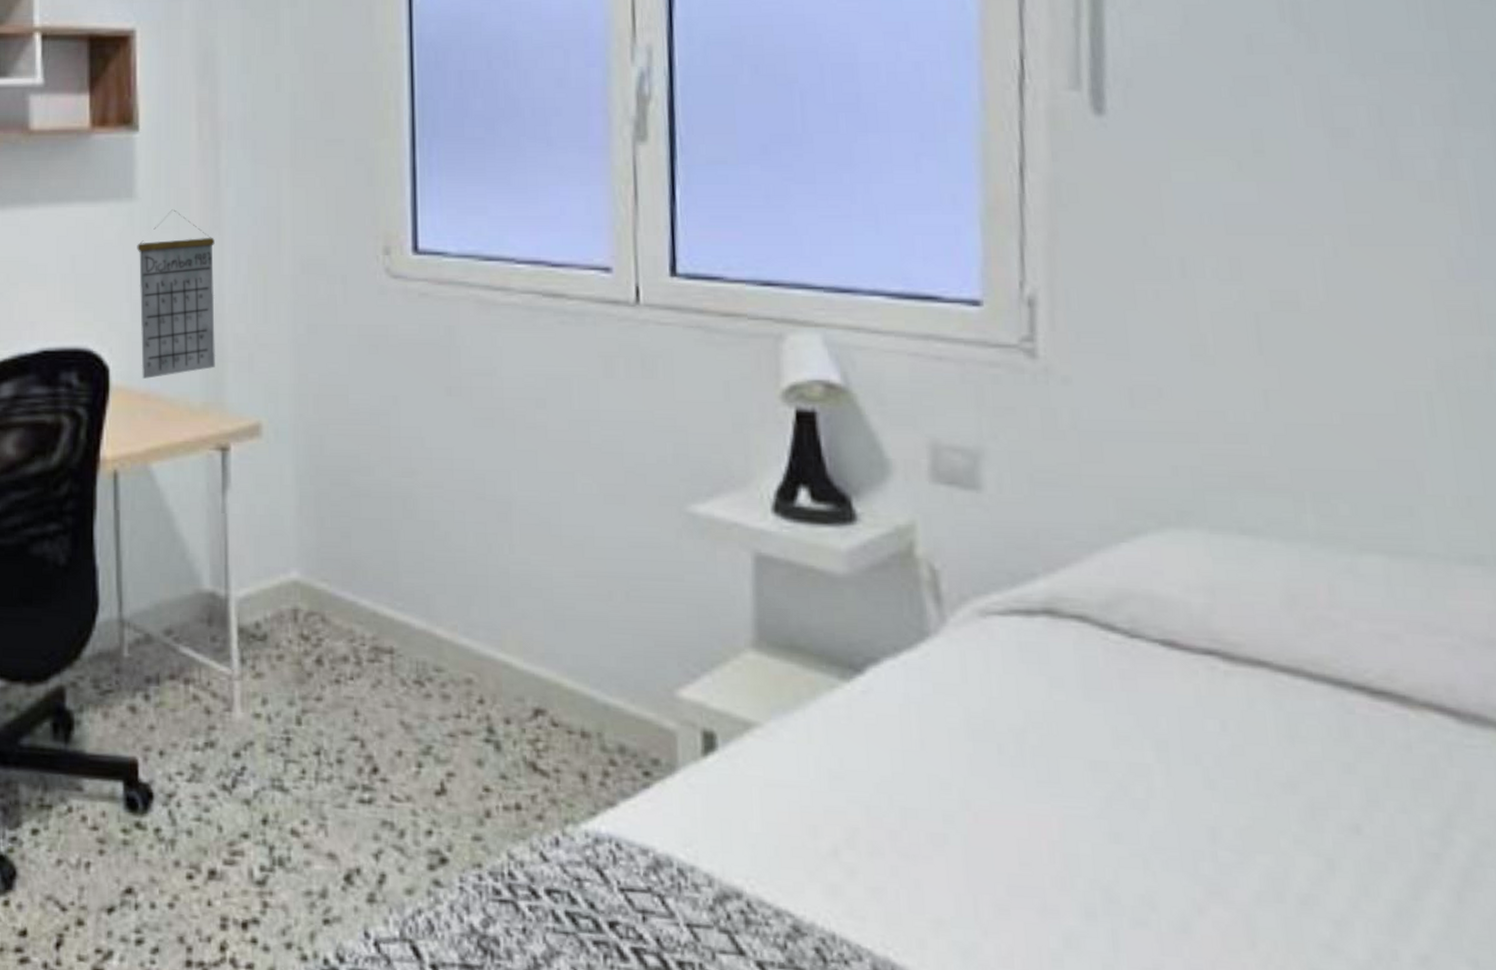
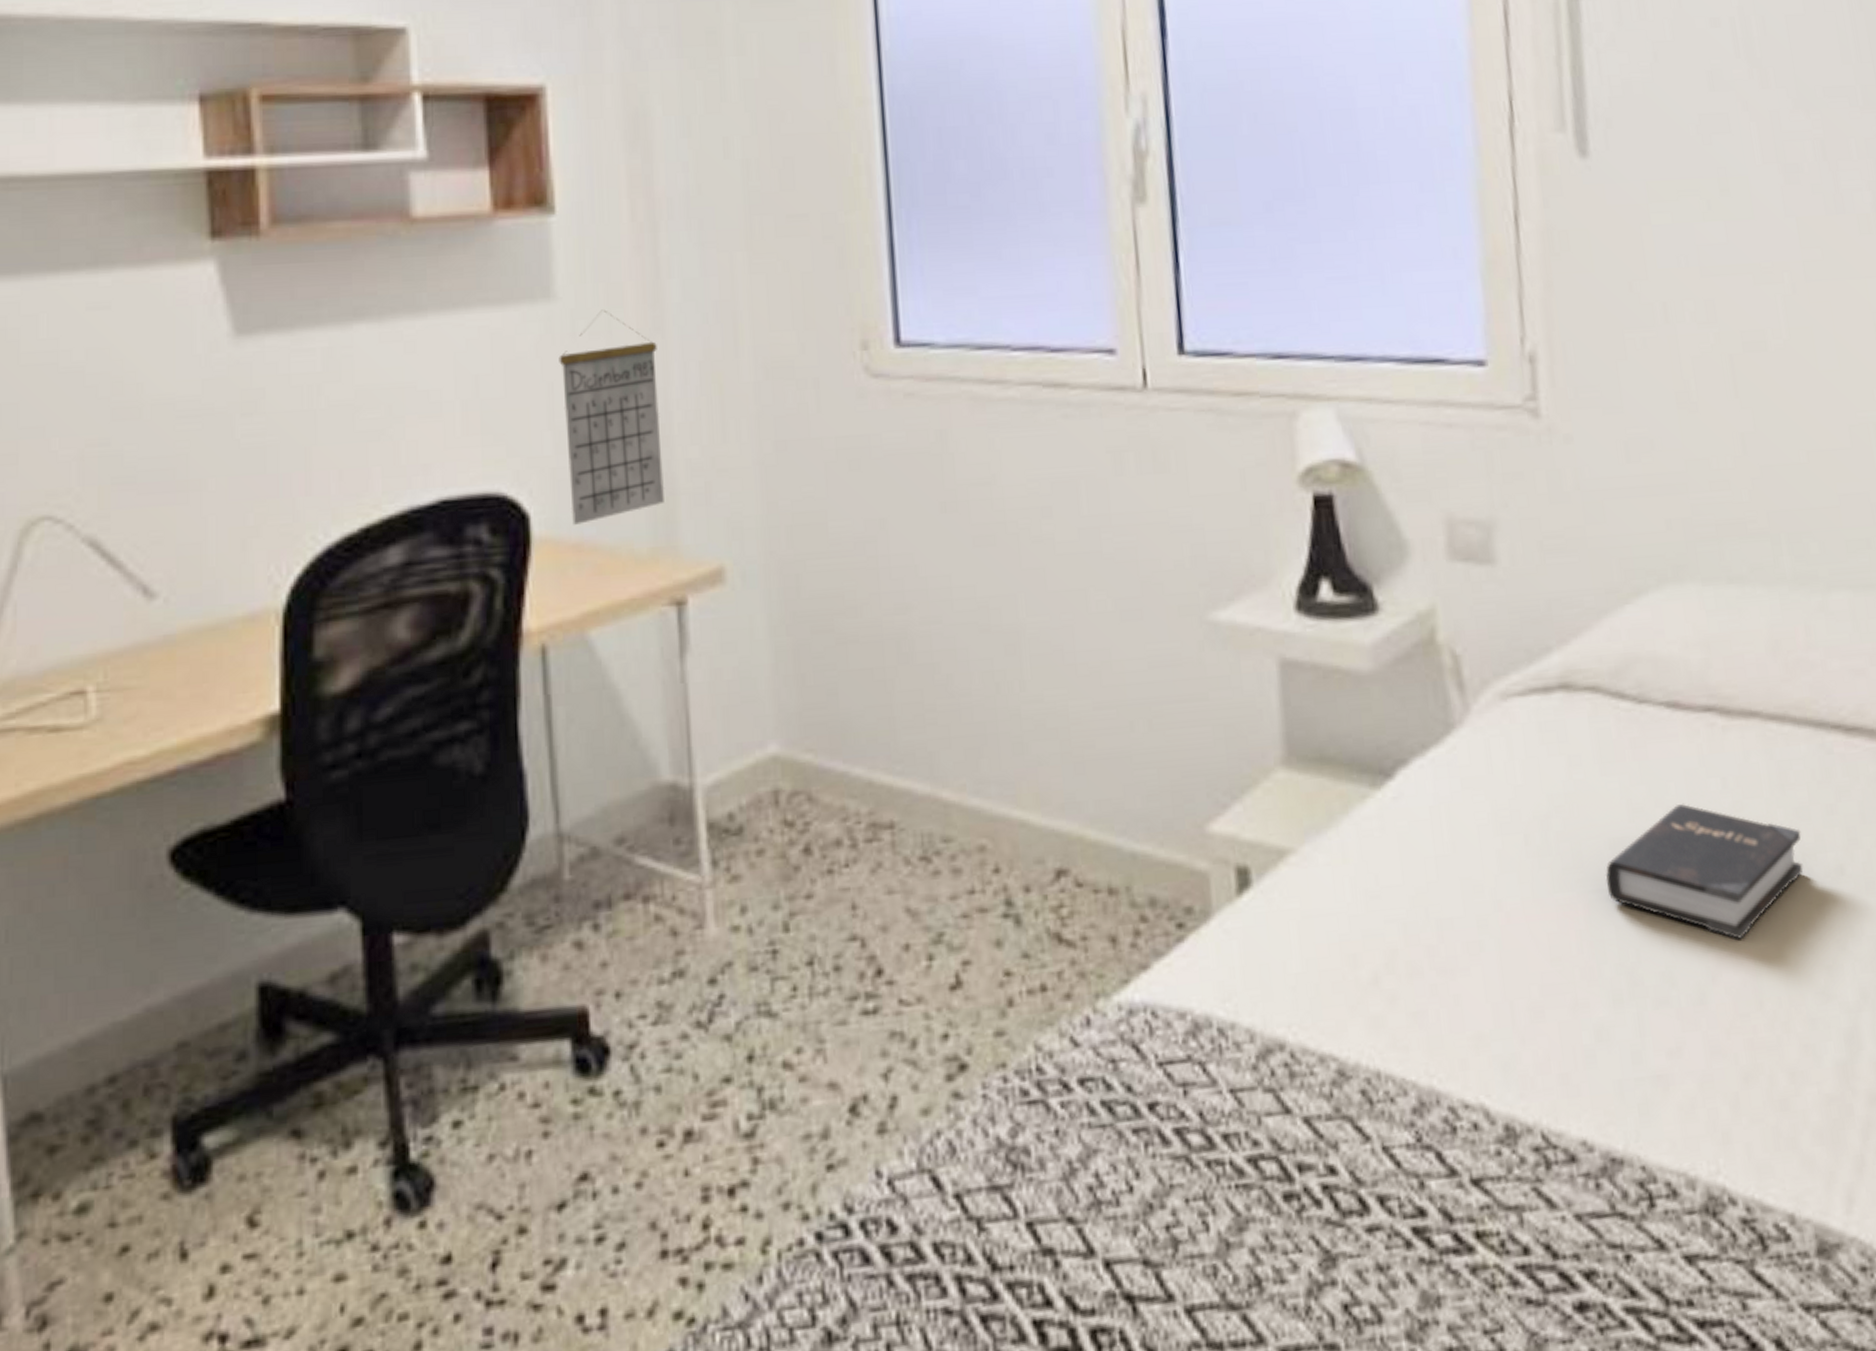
hardback book: none [1083,738,1312,879] -> present [1605,803,1804,940]

